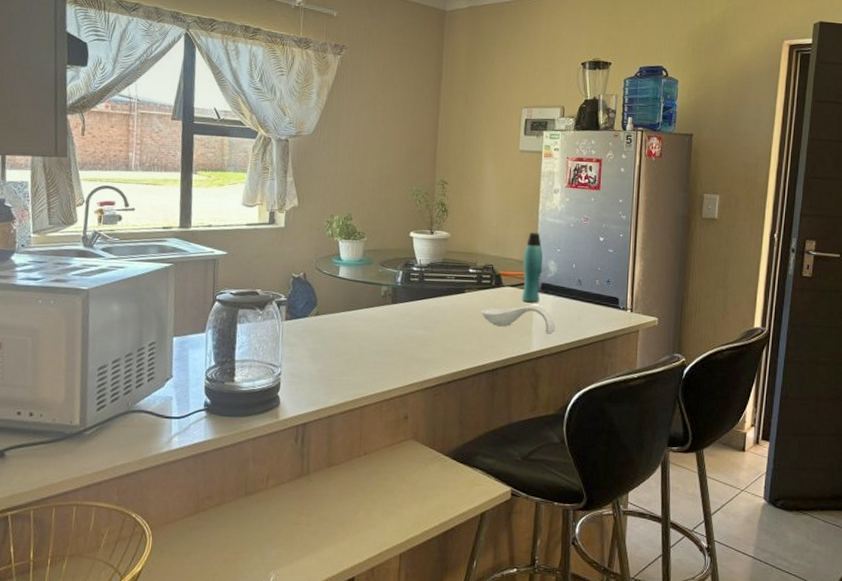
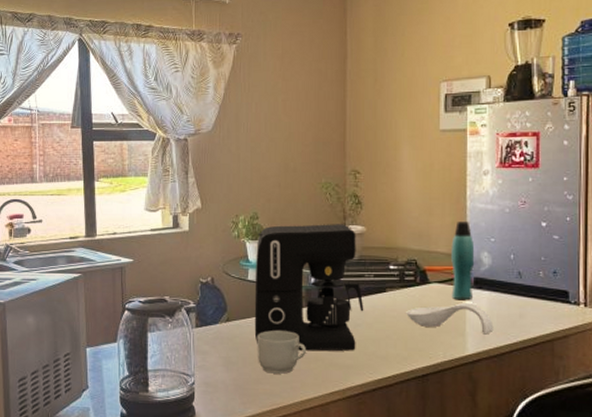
coffee maker: none [342,227,445,346] -> present [254,224,364,351]
mug: none [343,325,389,366] -> present [257,331,306,374]

